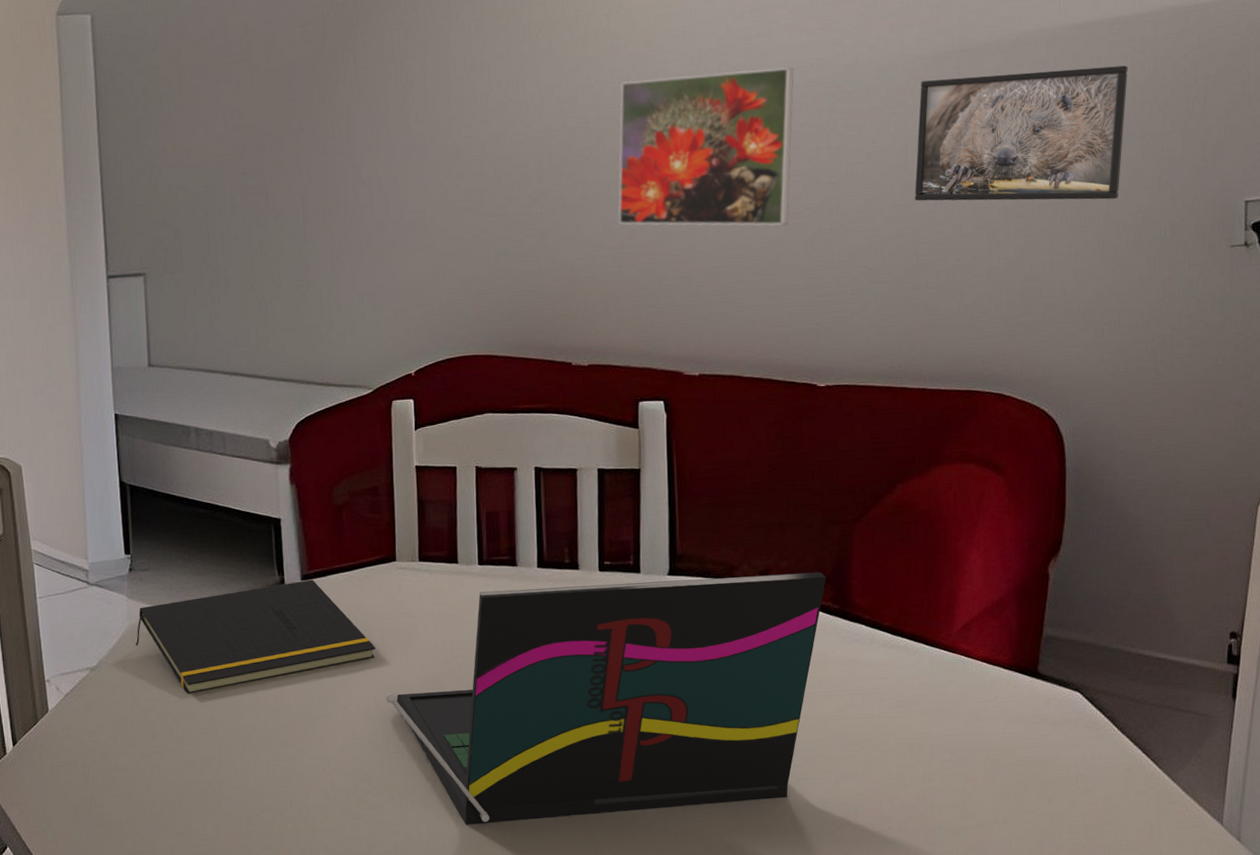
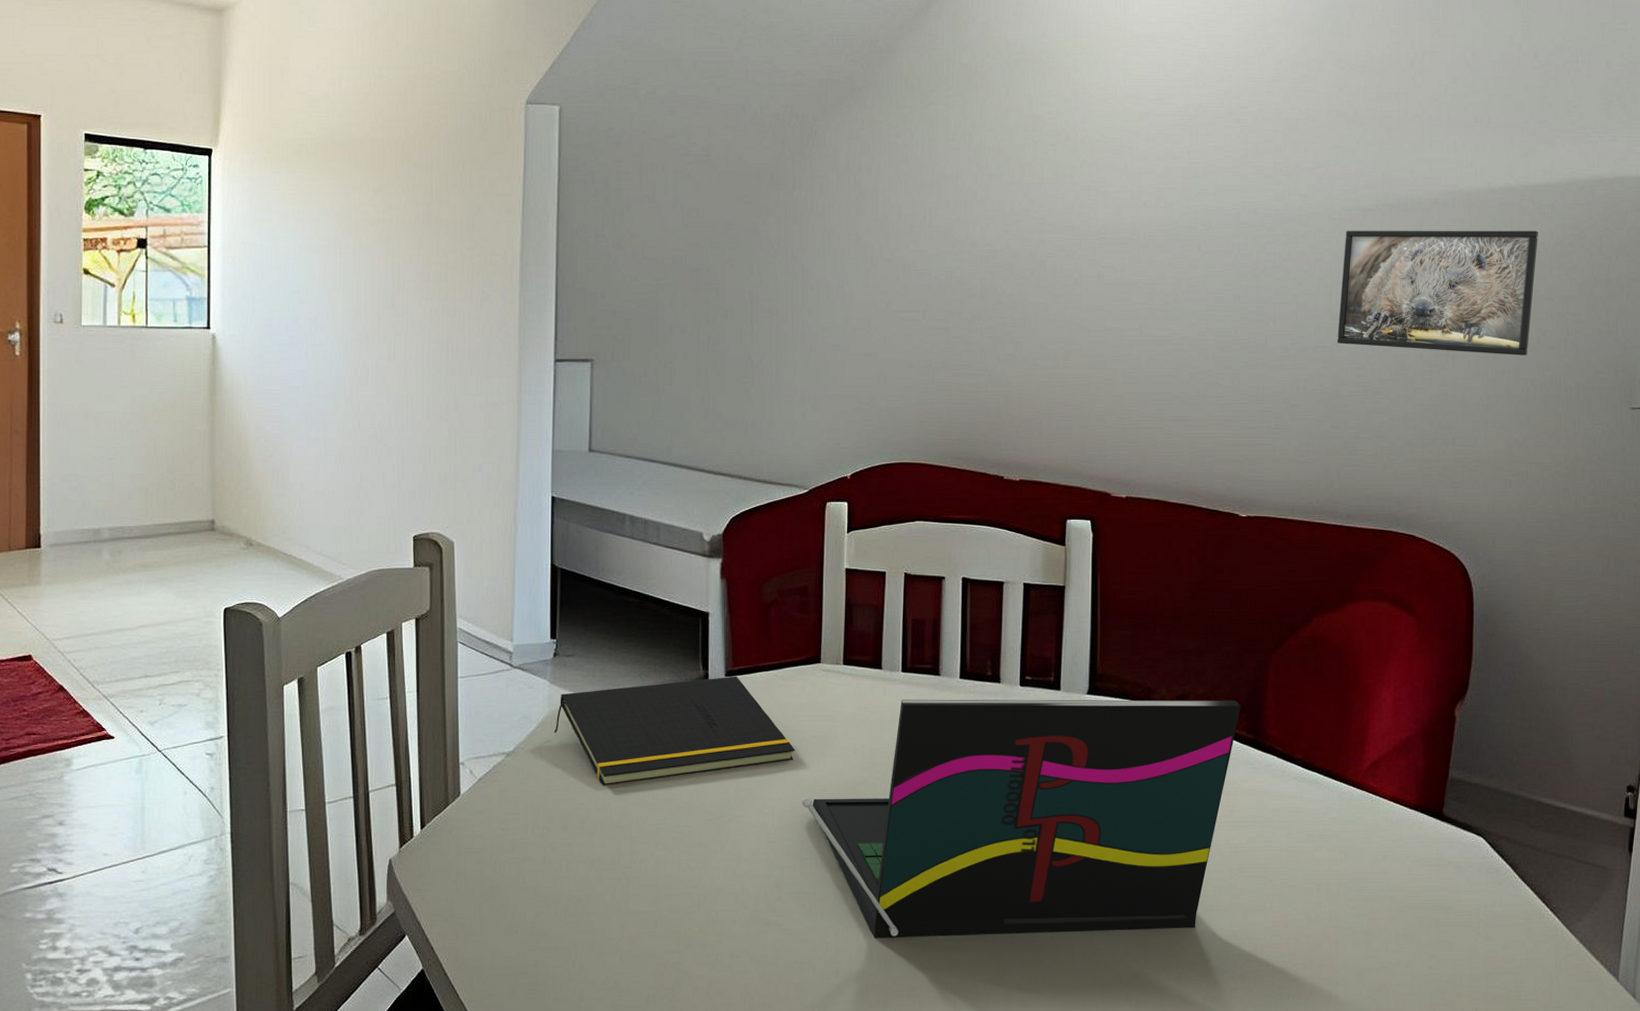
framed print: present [618,66,794,226] -> none [1055,207,1227,358]

